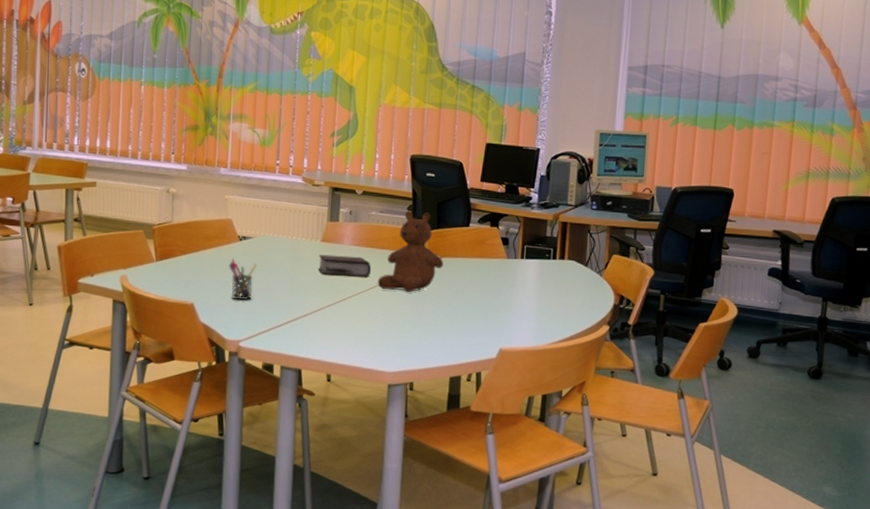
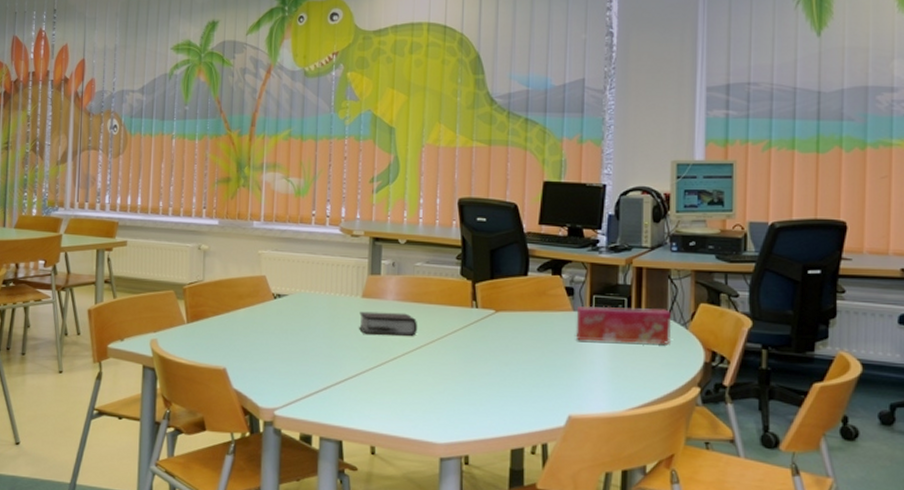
pen holder: present [228,259,257,300] -> none [262,318,293,364]
teddy bear: present [377,210,444,293] -> none [424,260,500,353]
tissue box: none [508,254,590,289] -> present [576,305,672,344]

